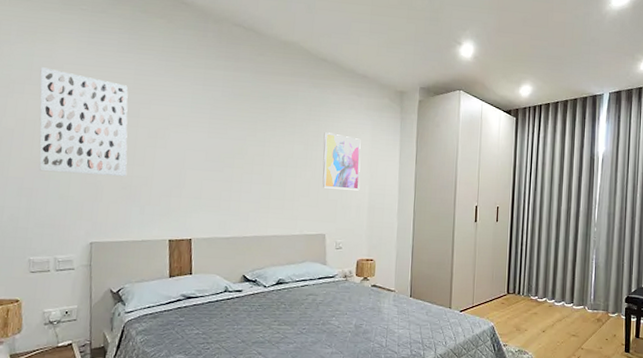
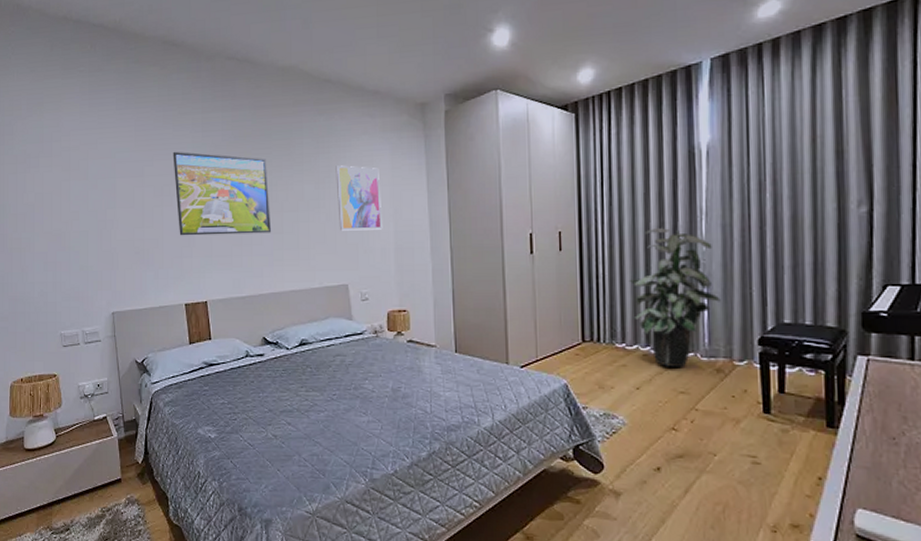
wall art: present [39,67,128,177] -> none [50,137,138,244]
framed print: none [170,99,262,183] -> present [173,151,272,236]
indoor plant: none [543,211,604,316] -> present [629,228,721,367]

